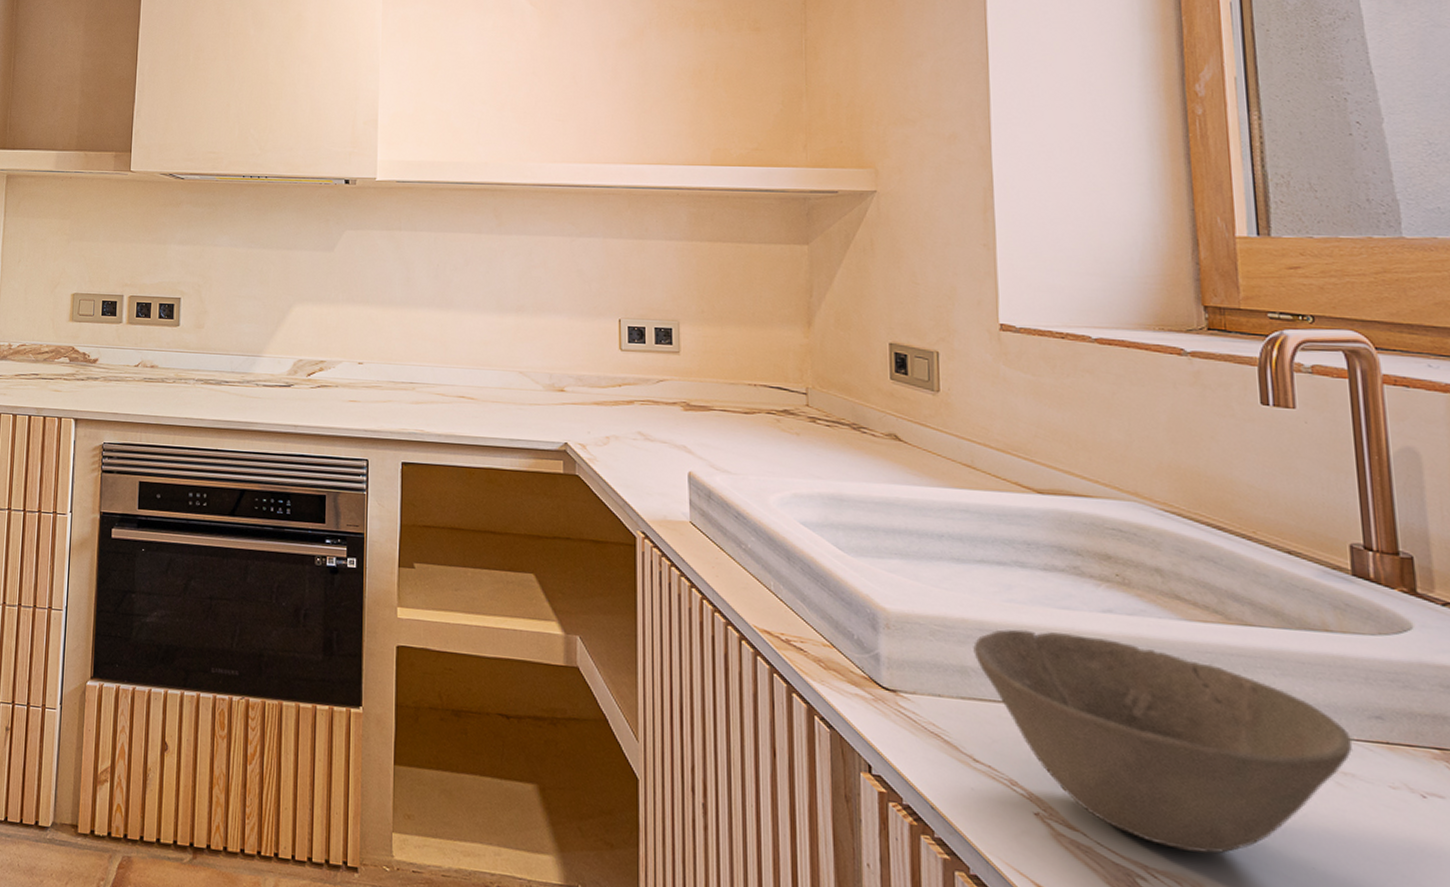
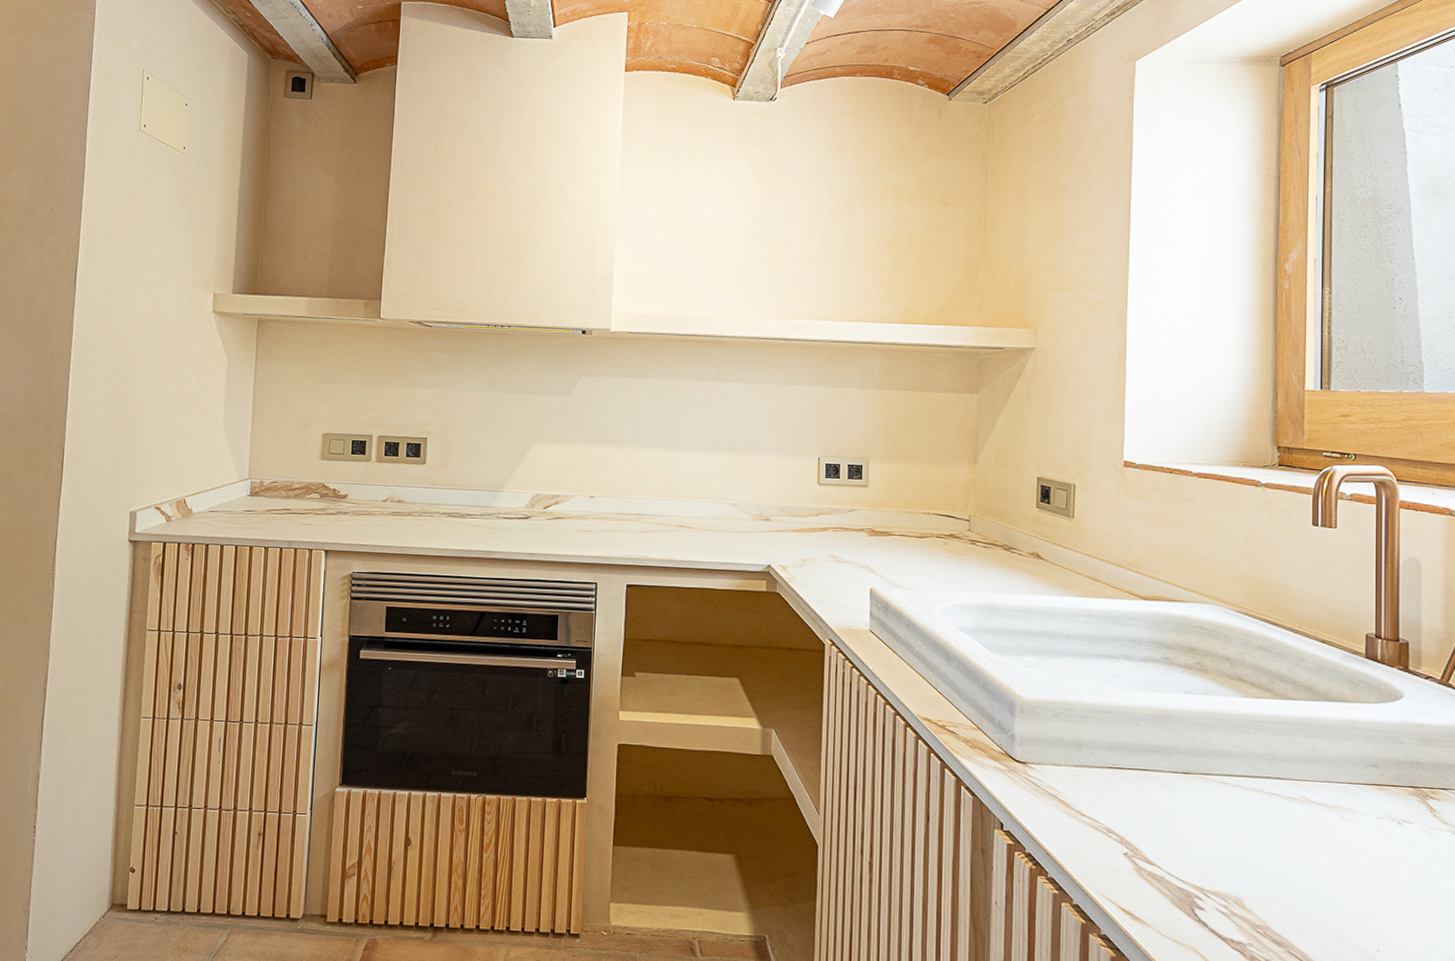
bowl: present [973,629,1353,854] -> none [1087,709,1355,876]

